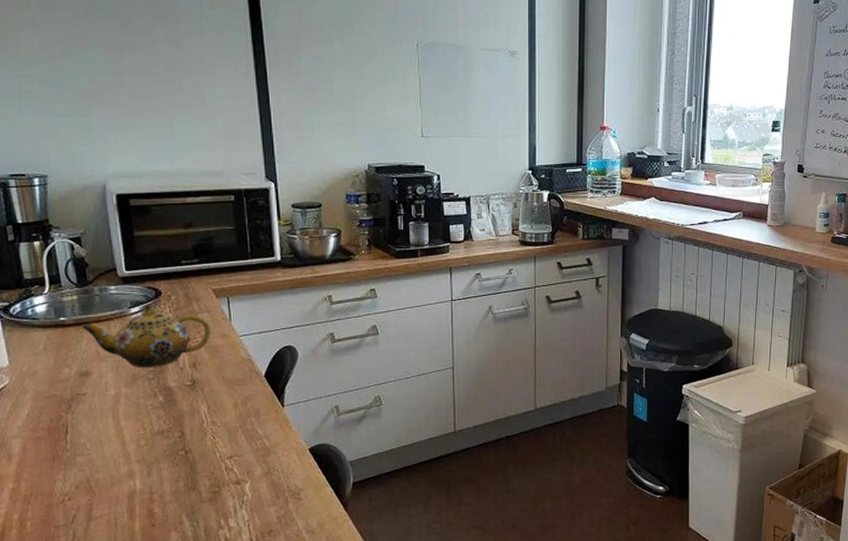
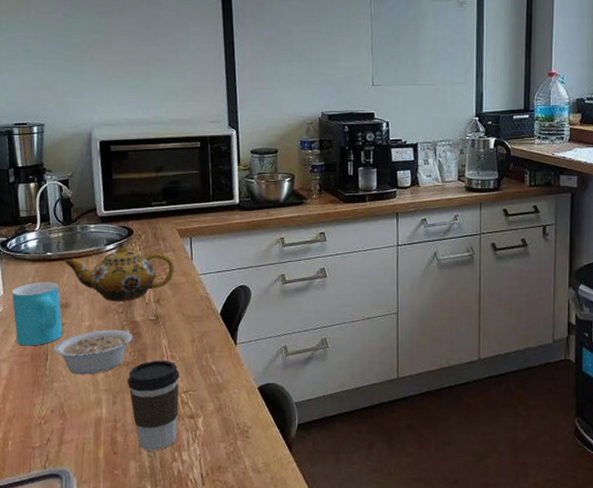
cup: none [19,349,85,420] -> present [12,281,63,346]
legume: none [74,397,175,447] -> present [54,329,140,375]
coffee cup: none [163,427,223,520] -> present [128,360,179,451]

